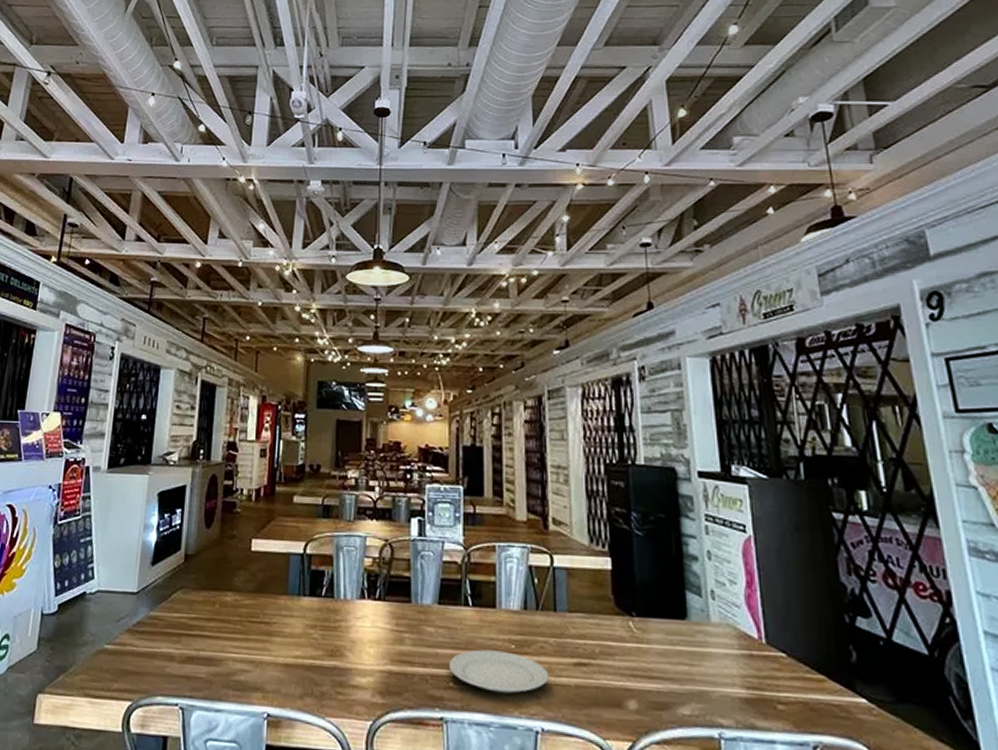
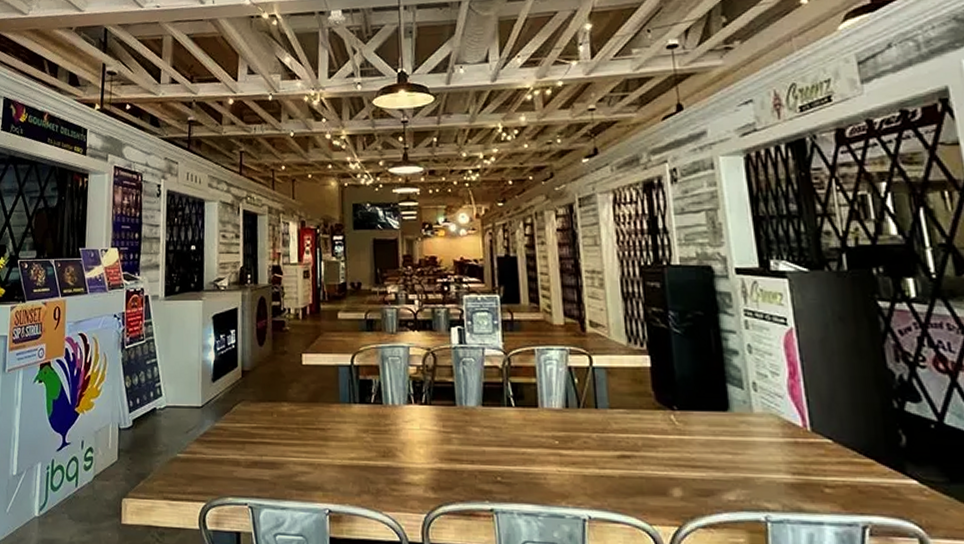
plate: present [448,649,549,694] -> none [495,446,594,486]

